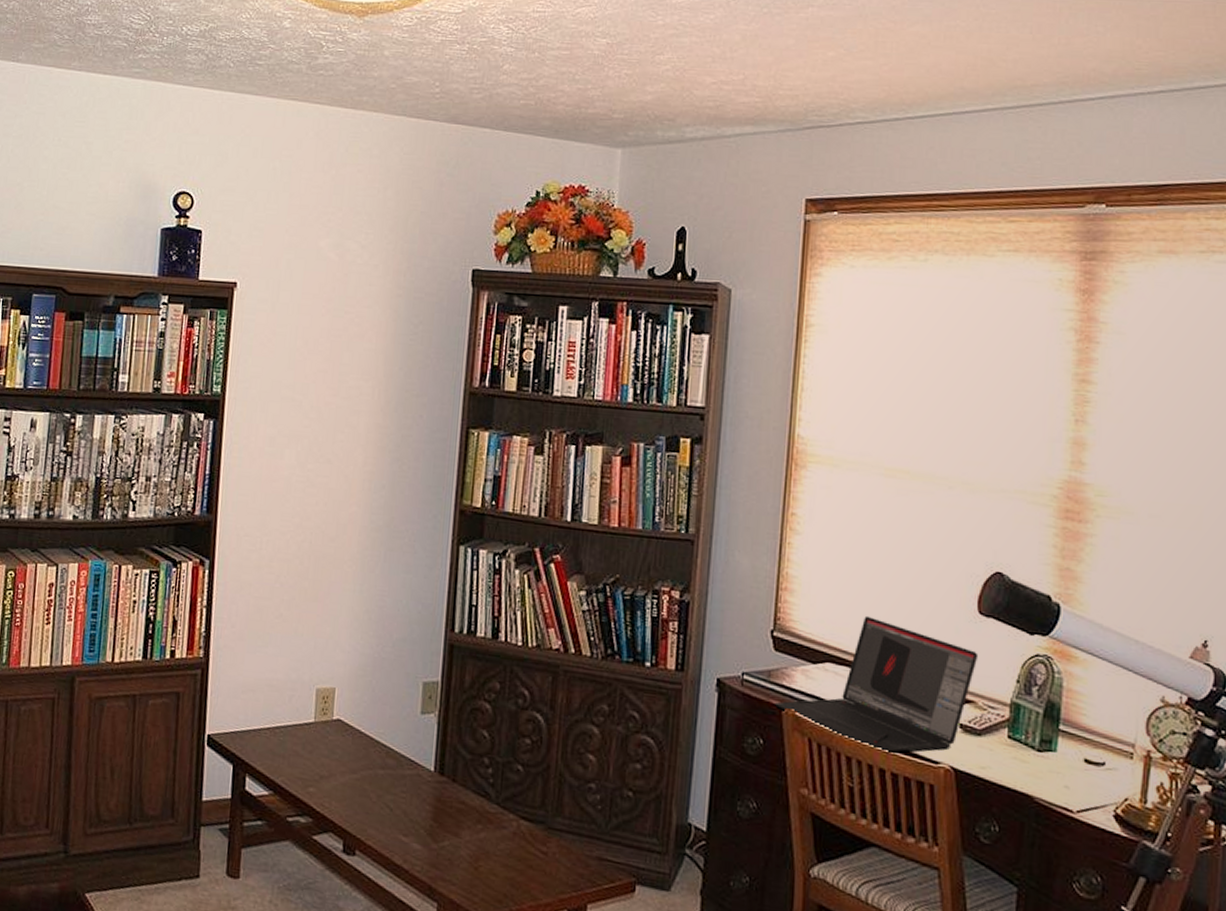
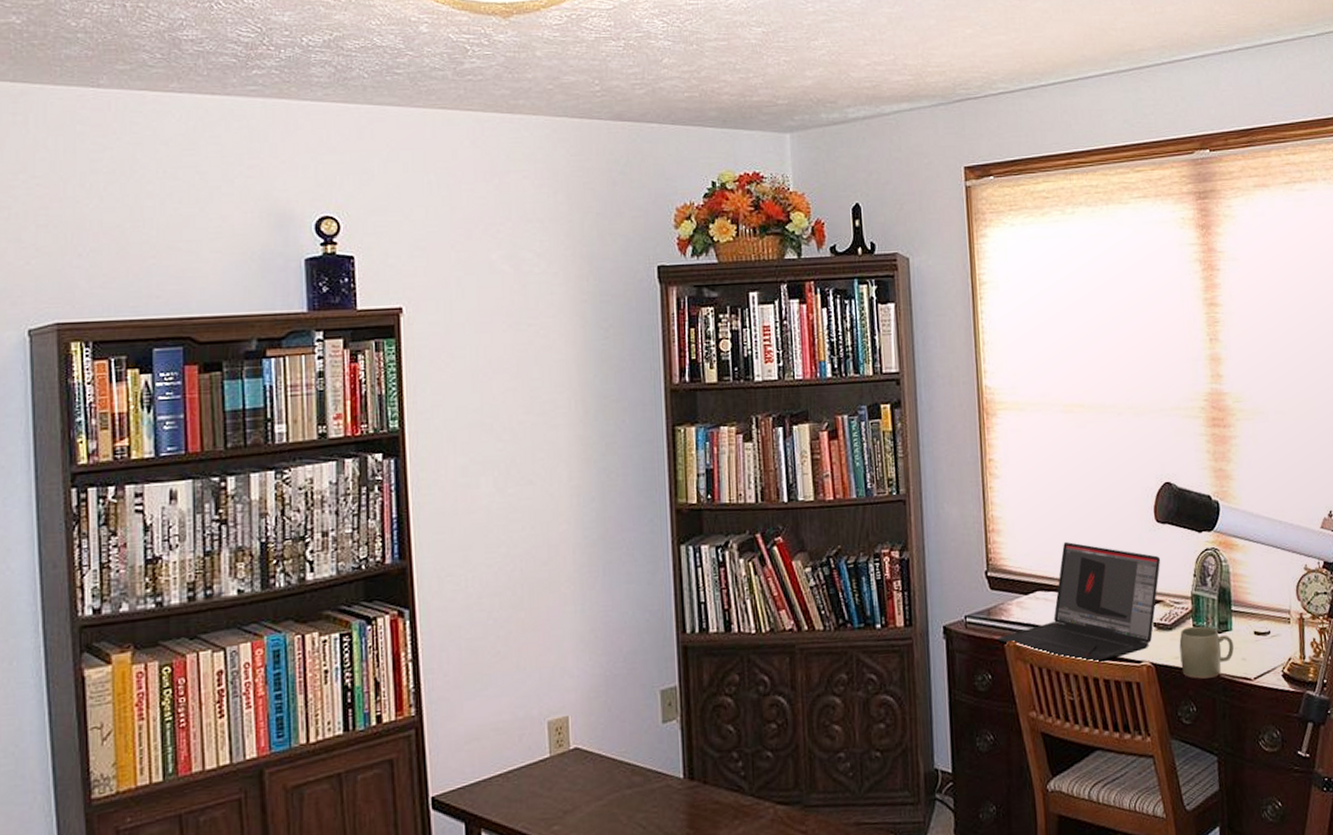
mug: none [987,736,1056,800] -> present [1179,626,1234,679]

